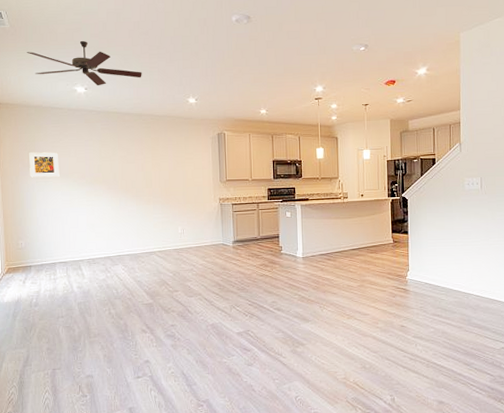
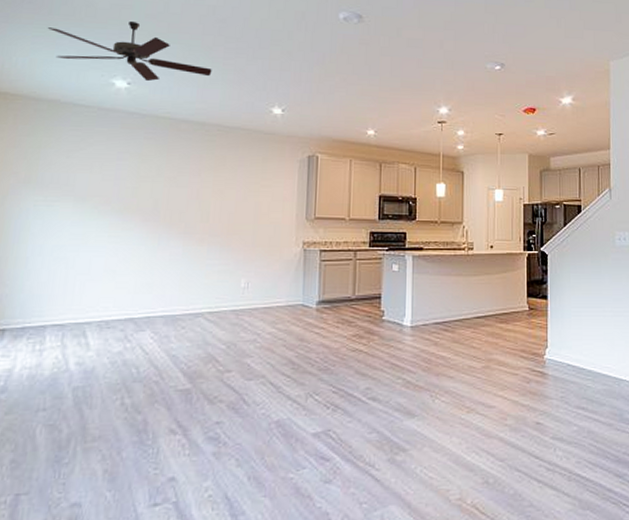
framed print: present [28,151,60,178] -> none [25,162,74,201]

